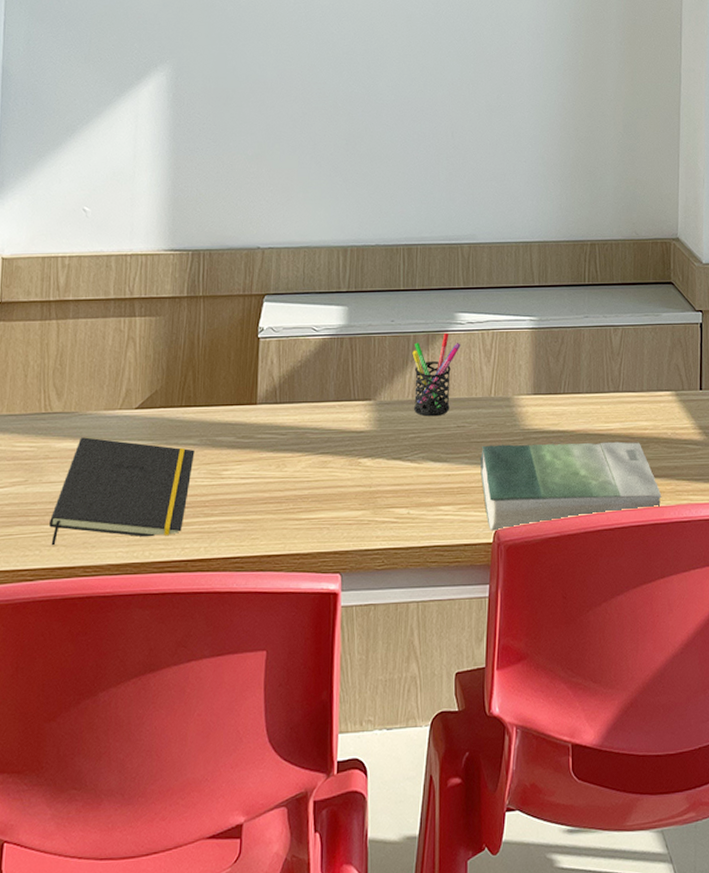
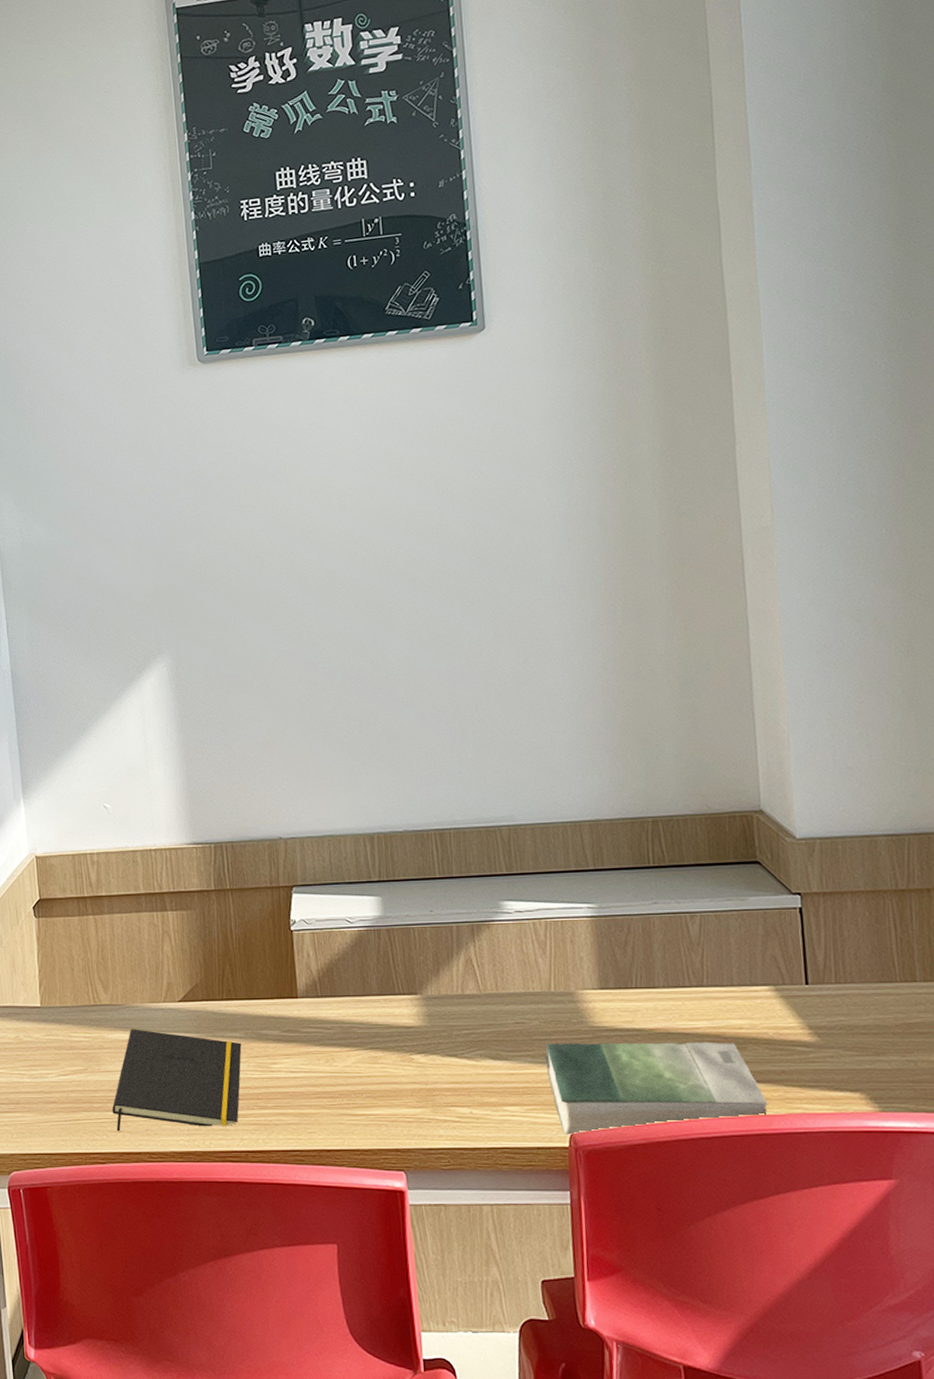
pen holder: present [412,332,461,417] -> none [457,922,510,1012]

